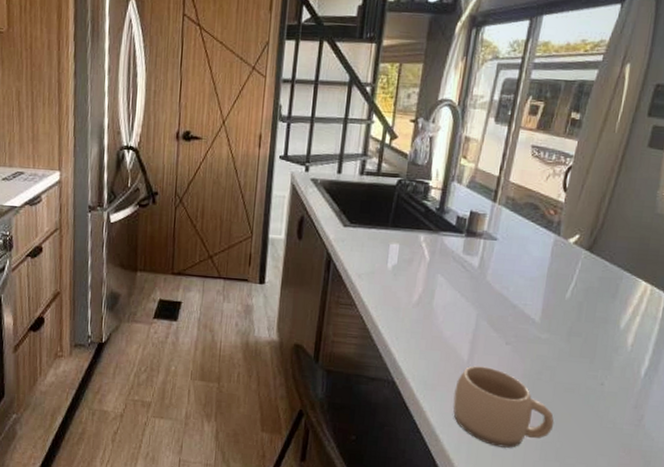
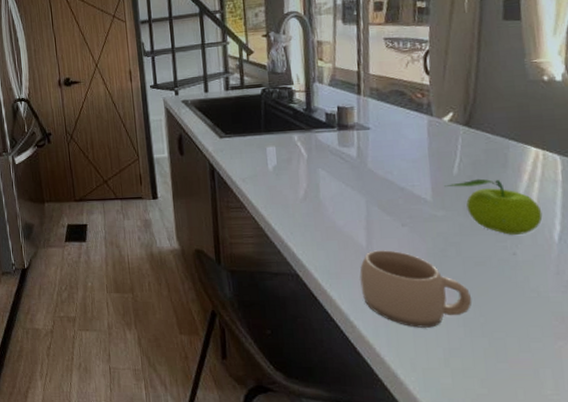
fruit: none [554,305,637,366] -> present [444,178,543,235]

